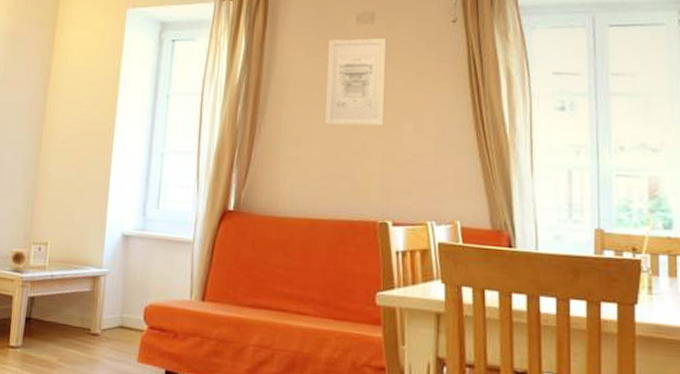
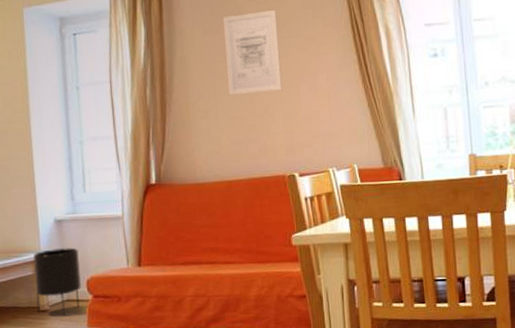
planter: none [87,266,141,345] -> present [32,247,82,317]

